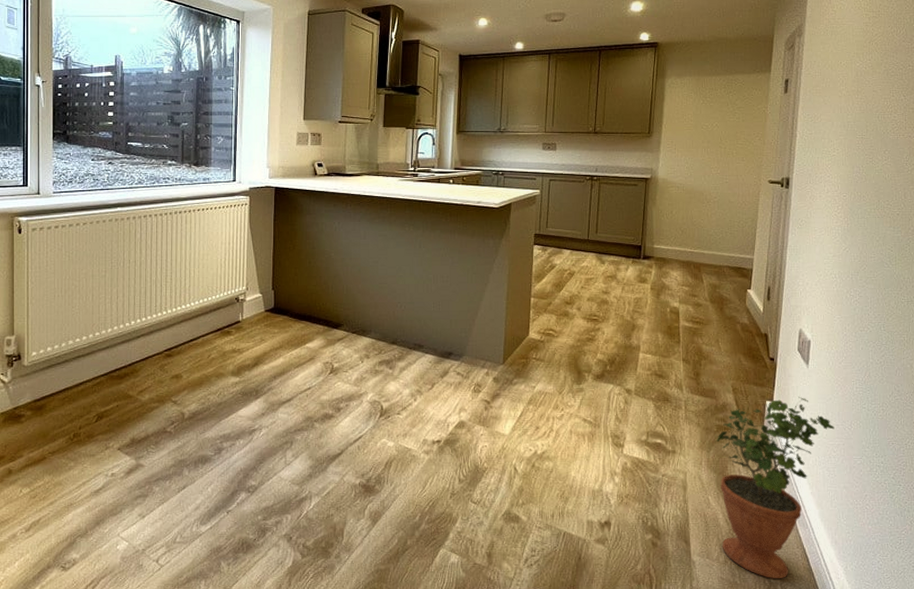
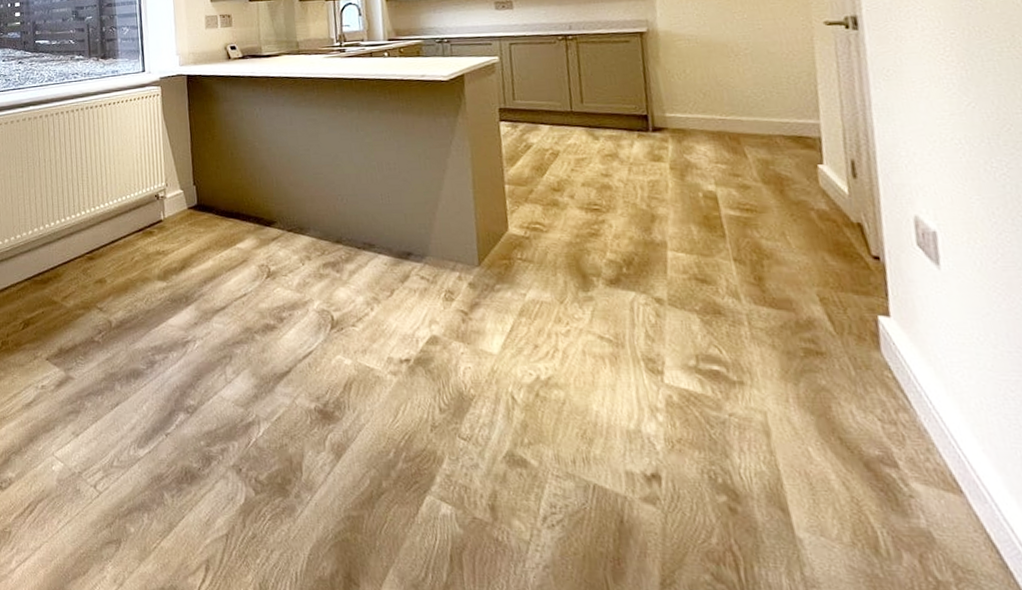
potted plant: present [717,396,835,579] -> none [806,309,1005,577]

